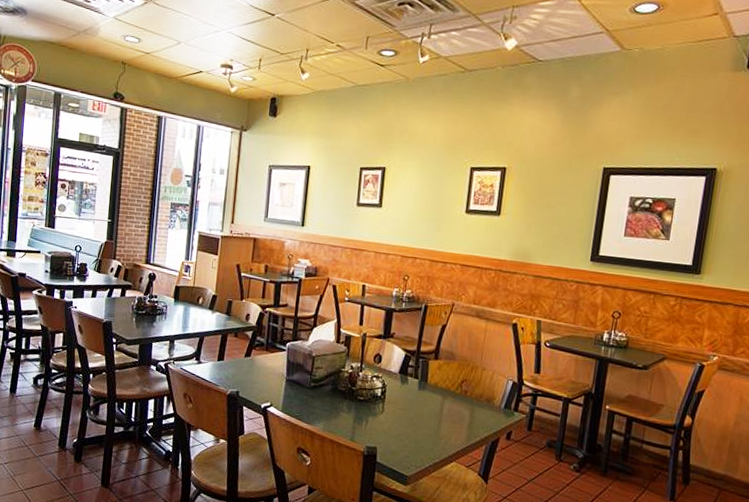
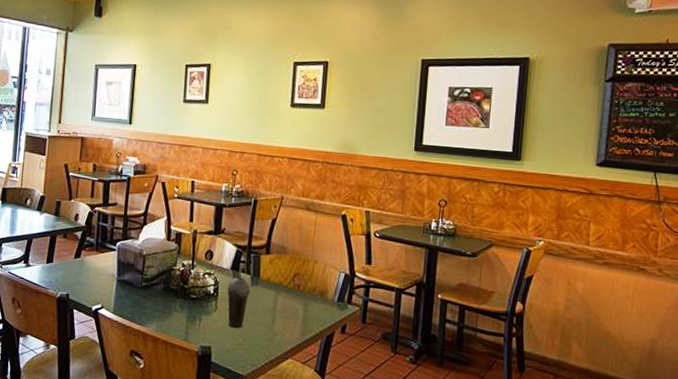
beverage cup: none [394,368,418,431] -> present [227,264,251,328]

